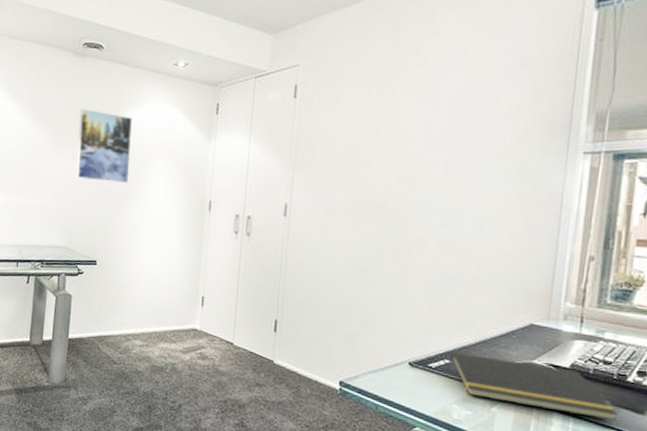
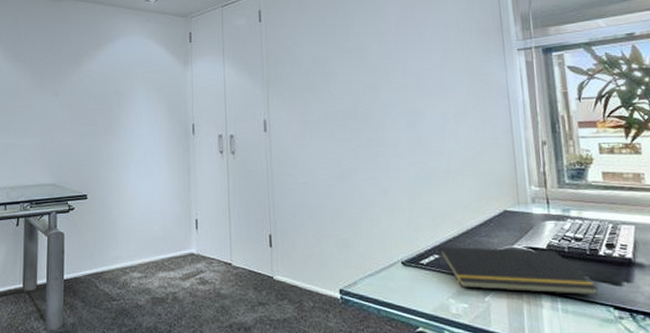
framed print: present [76,108,132,183] -> none [58,47,112,115]

